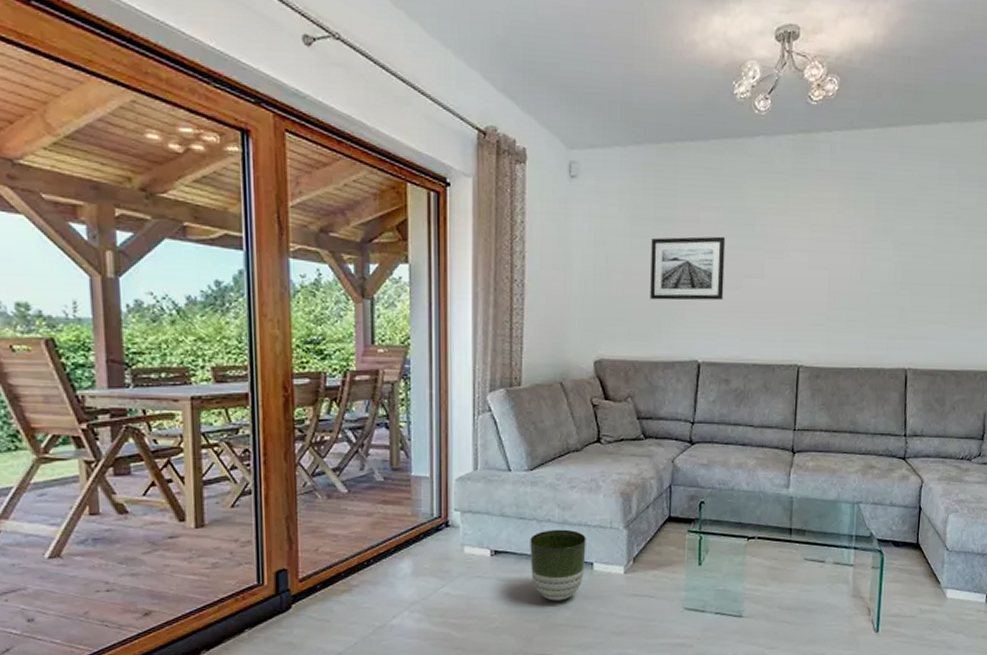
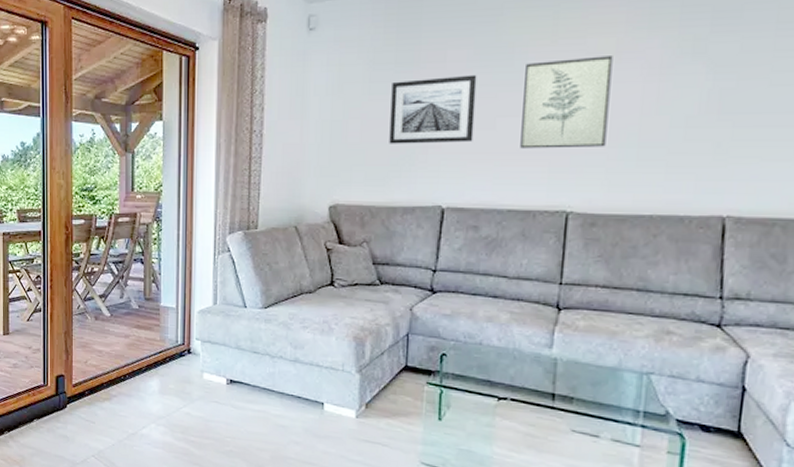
planter: present [530,529,586,601] -> none [262,366,317,436]
wall art: none [761,228,830,309] -> present [520,56,613,149]

